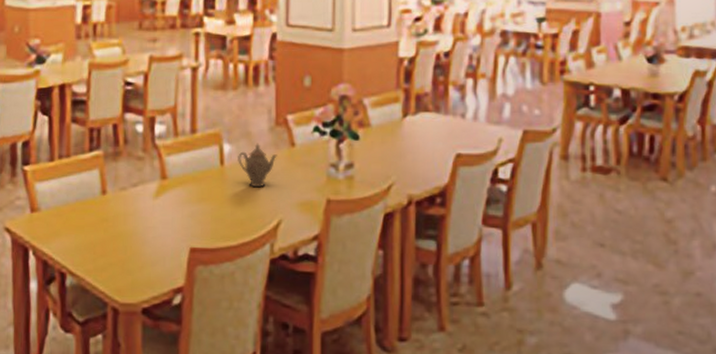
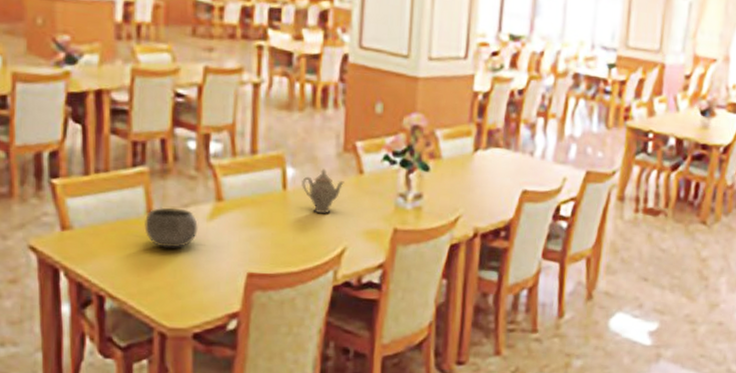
ceramic bowl: none [99,187,145,226] -> present [144,207,198,248]

